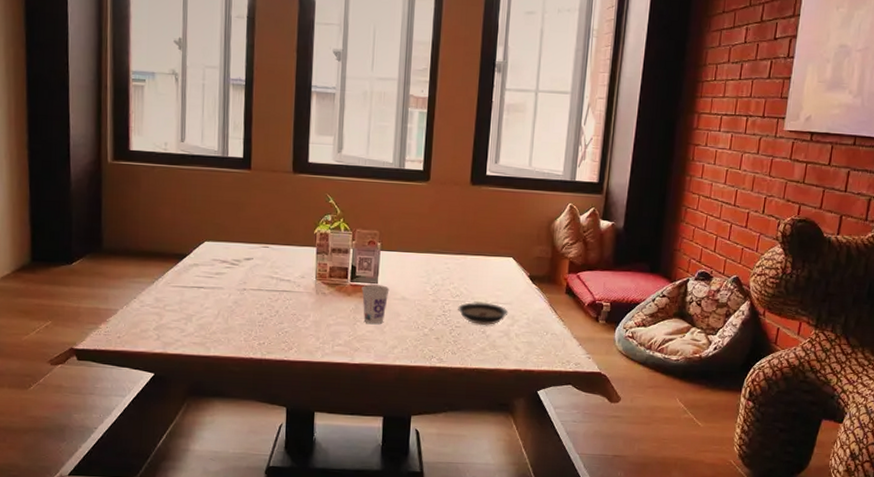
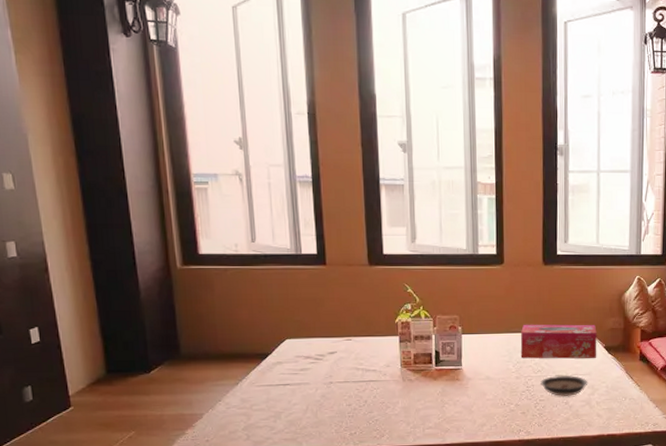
cup: present [361,284,390,325] -> none [447,367,474,406]
tissue box: none [439,245,522,288] -> present [520,324,597,359]

